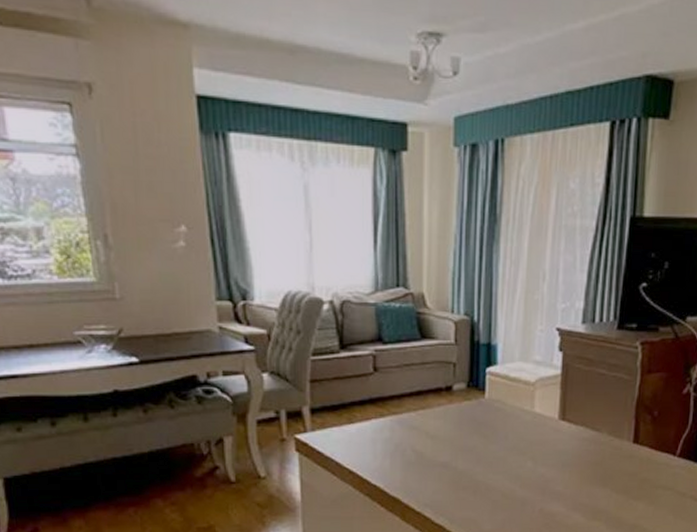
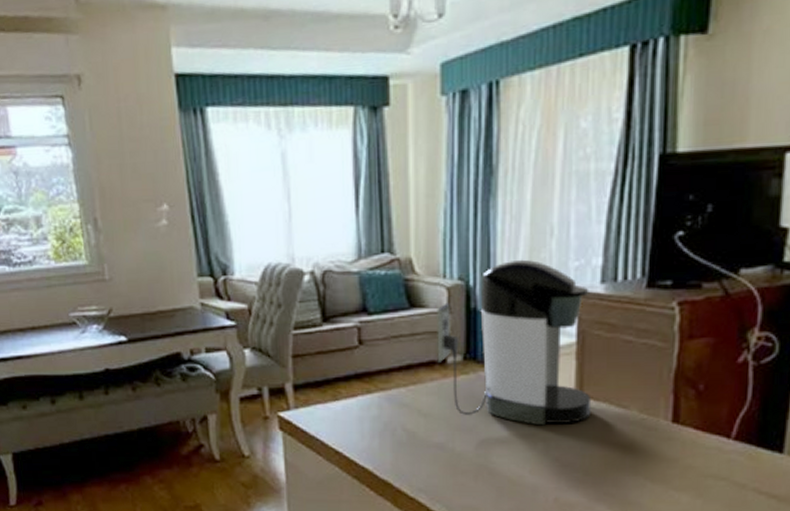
coffee maker: none [444,299,573,446] -> present [437,259,592,426]

